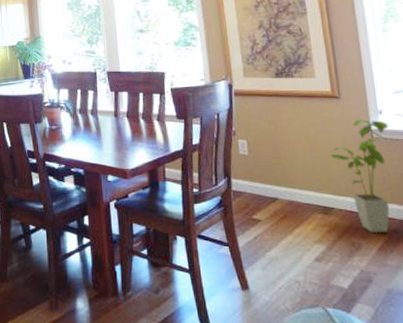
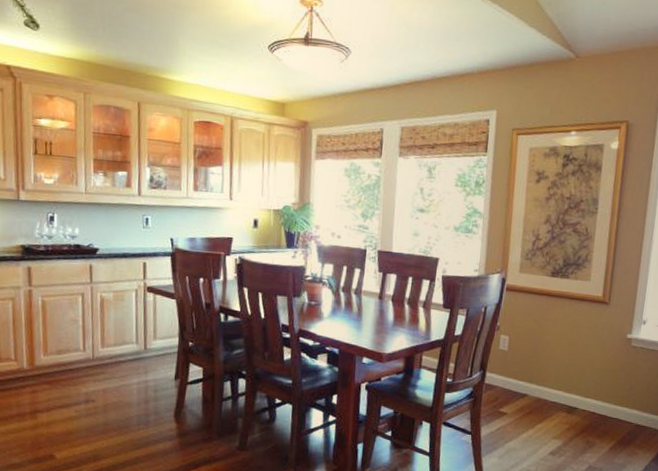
house plant: present [330,119,390,234] -> none [586,327,649,435]

